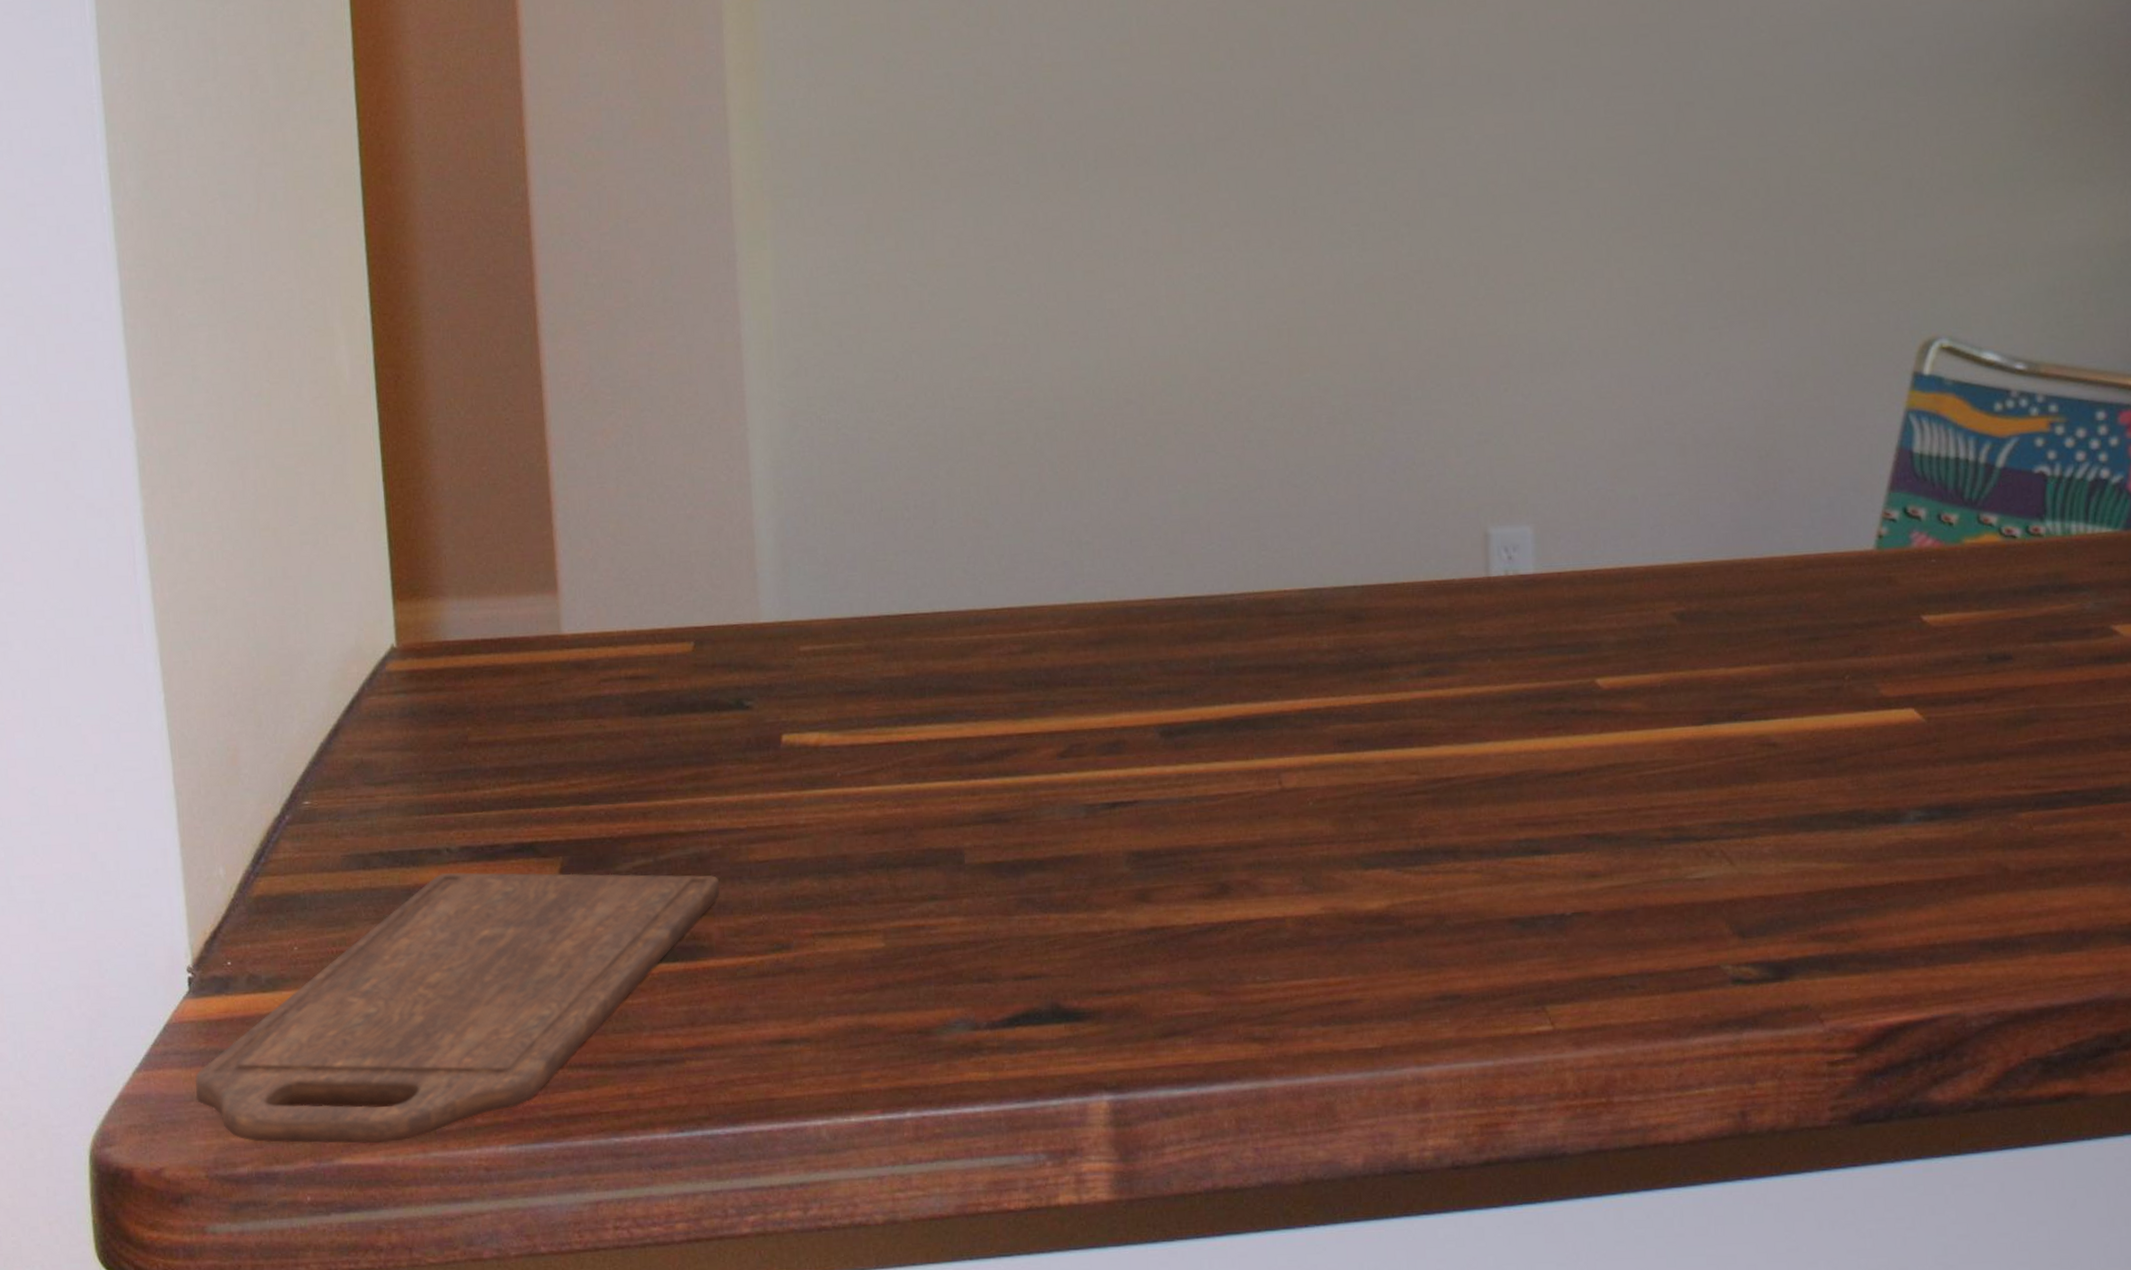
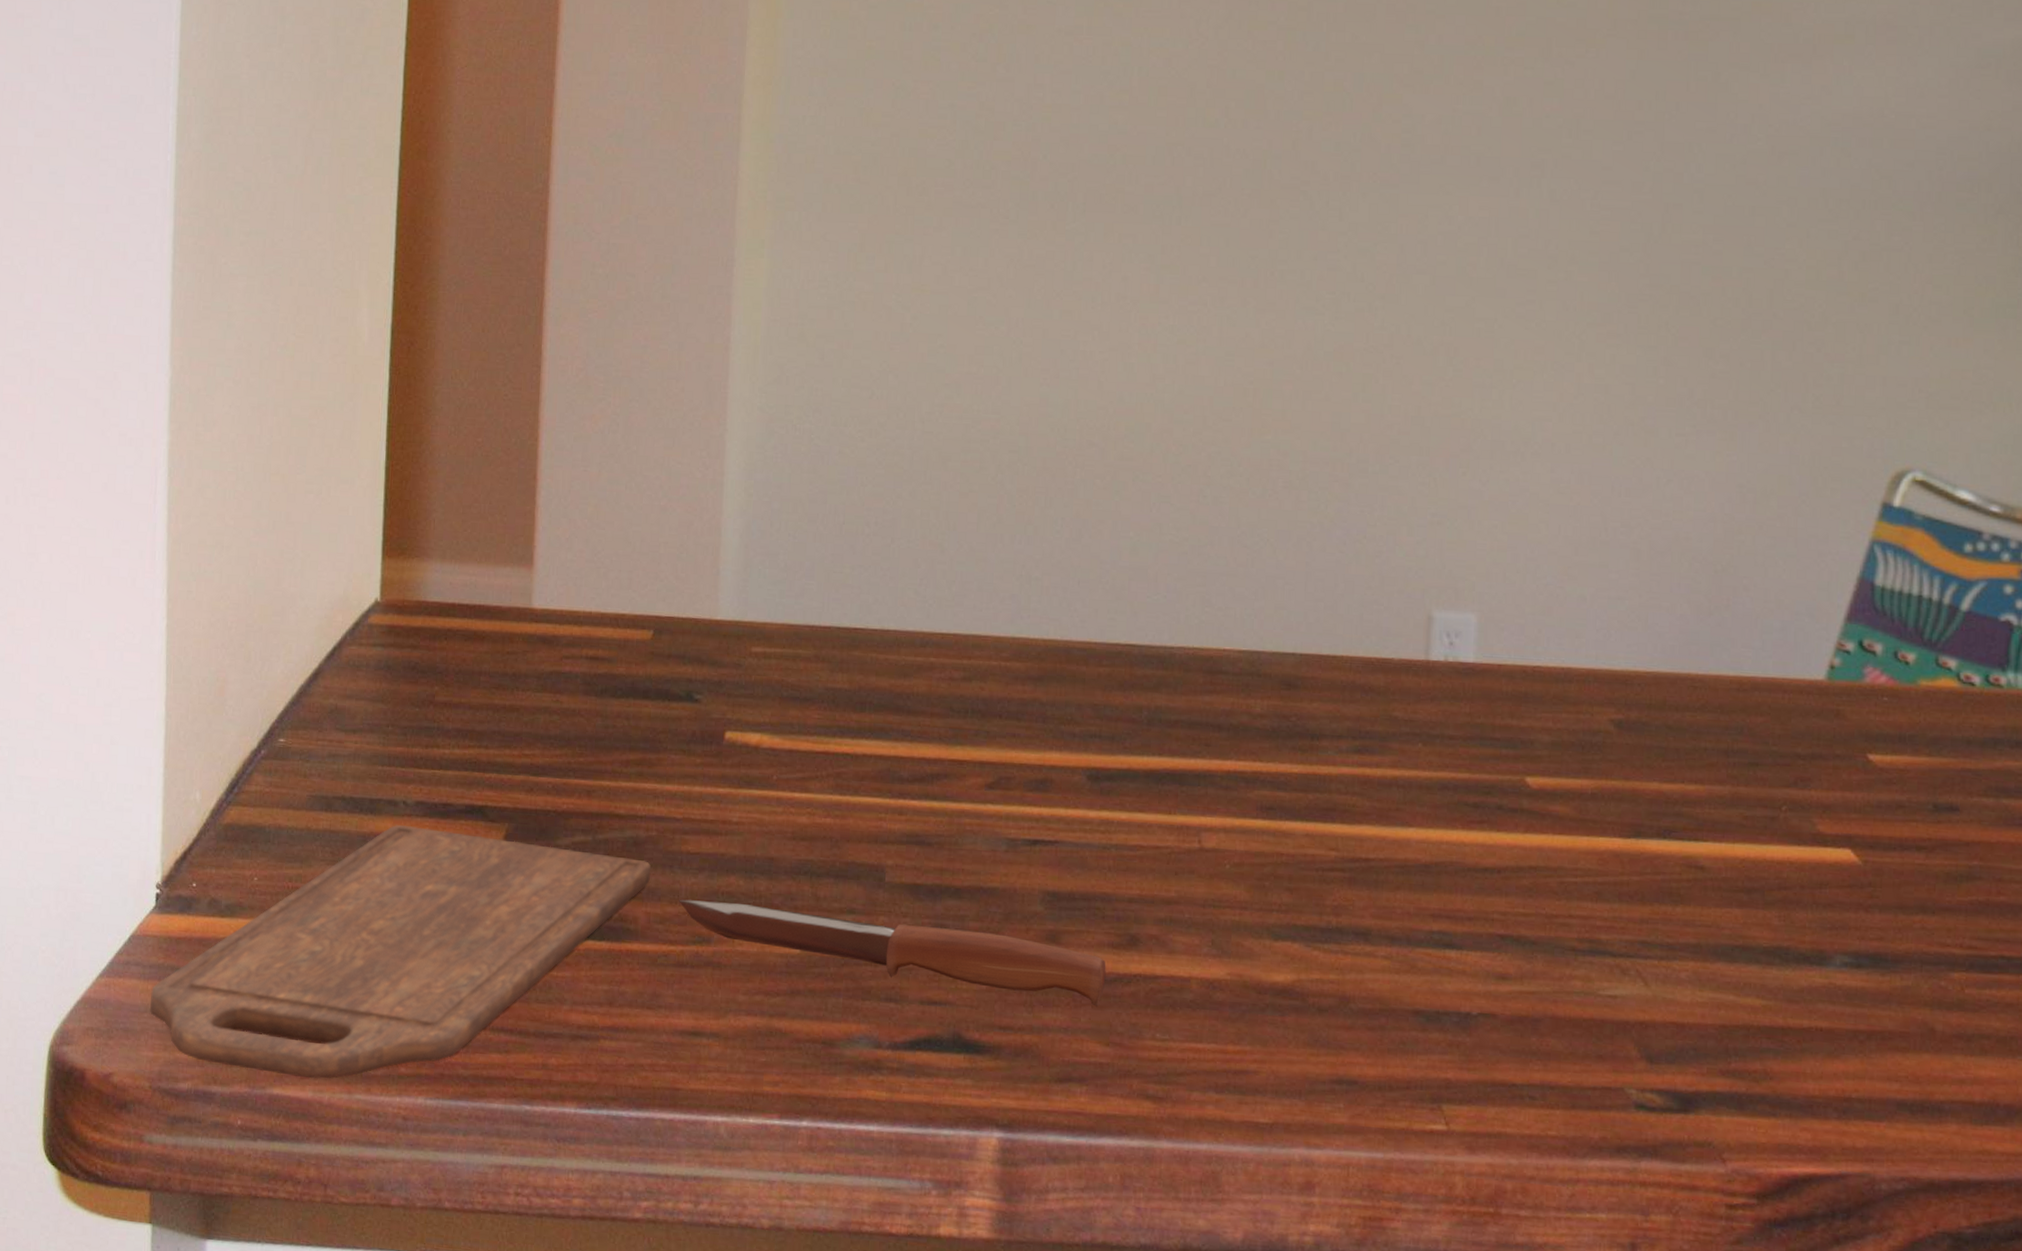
kitchen knife: none [752,900,1200,960] -> present [679,899,1106,1008]

